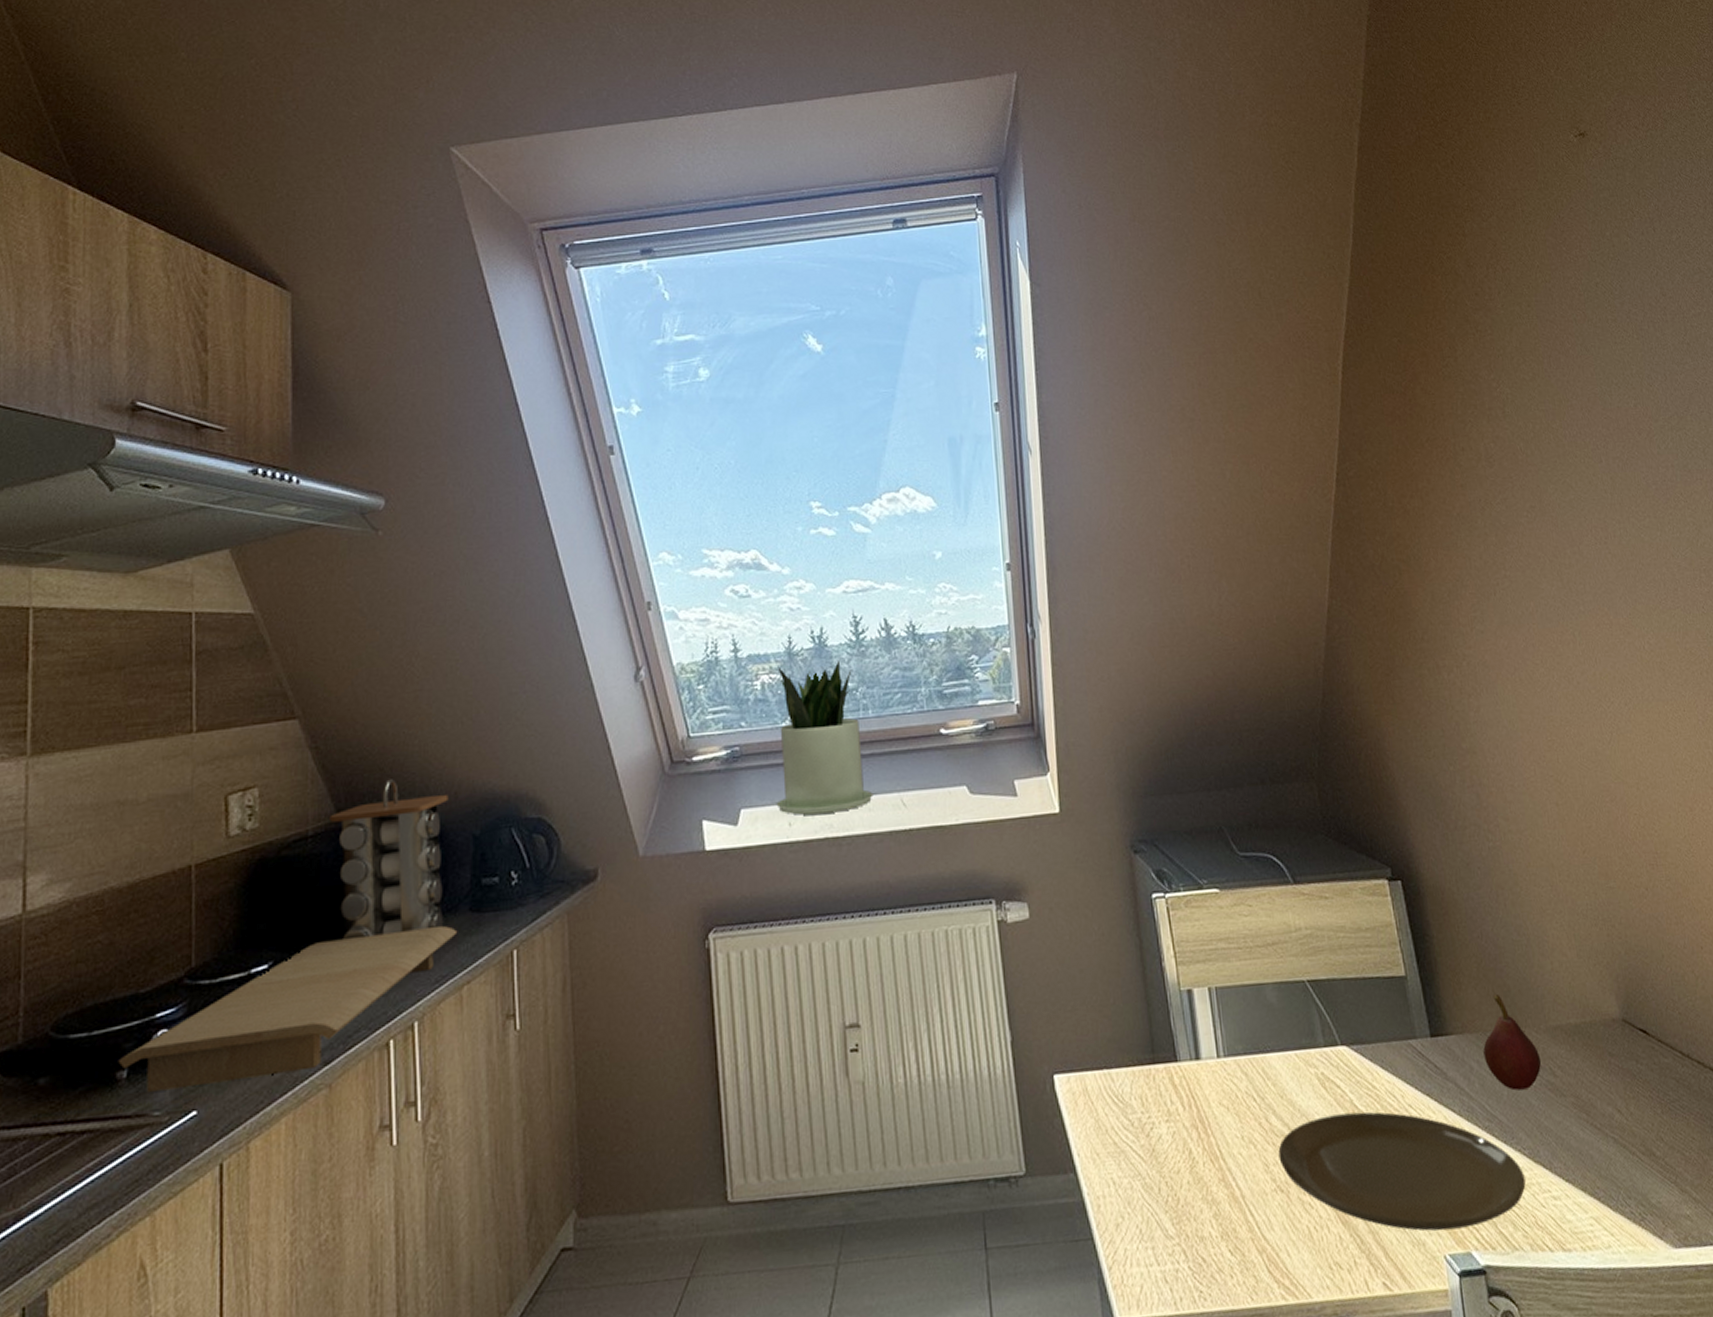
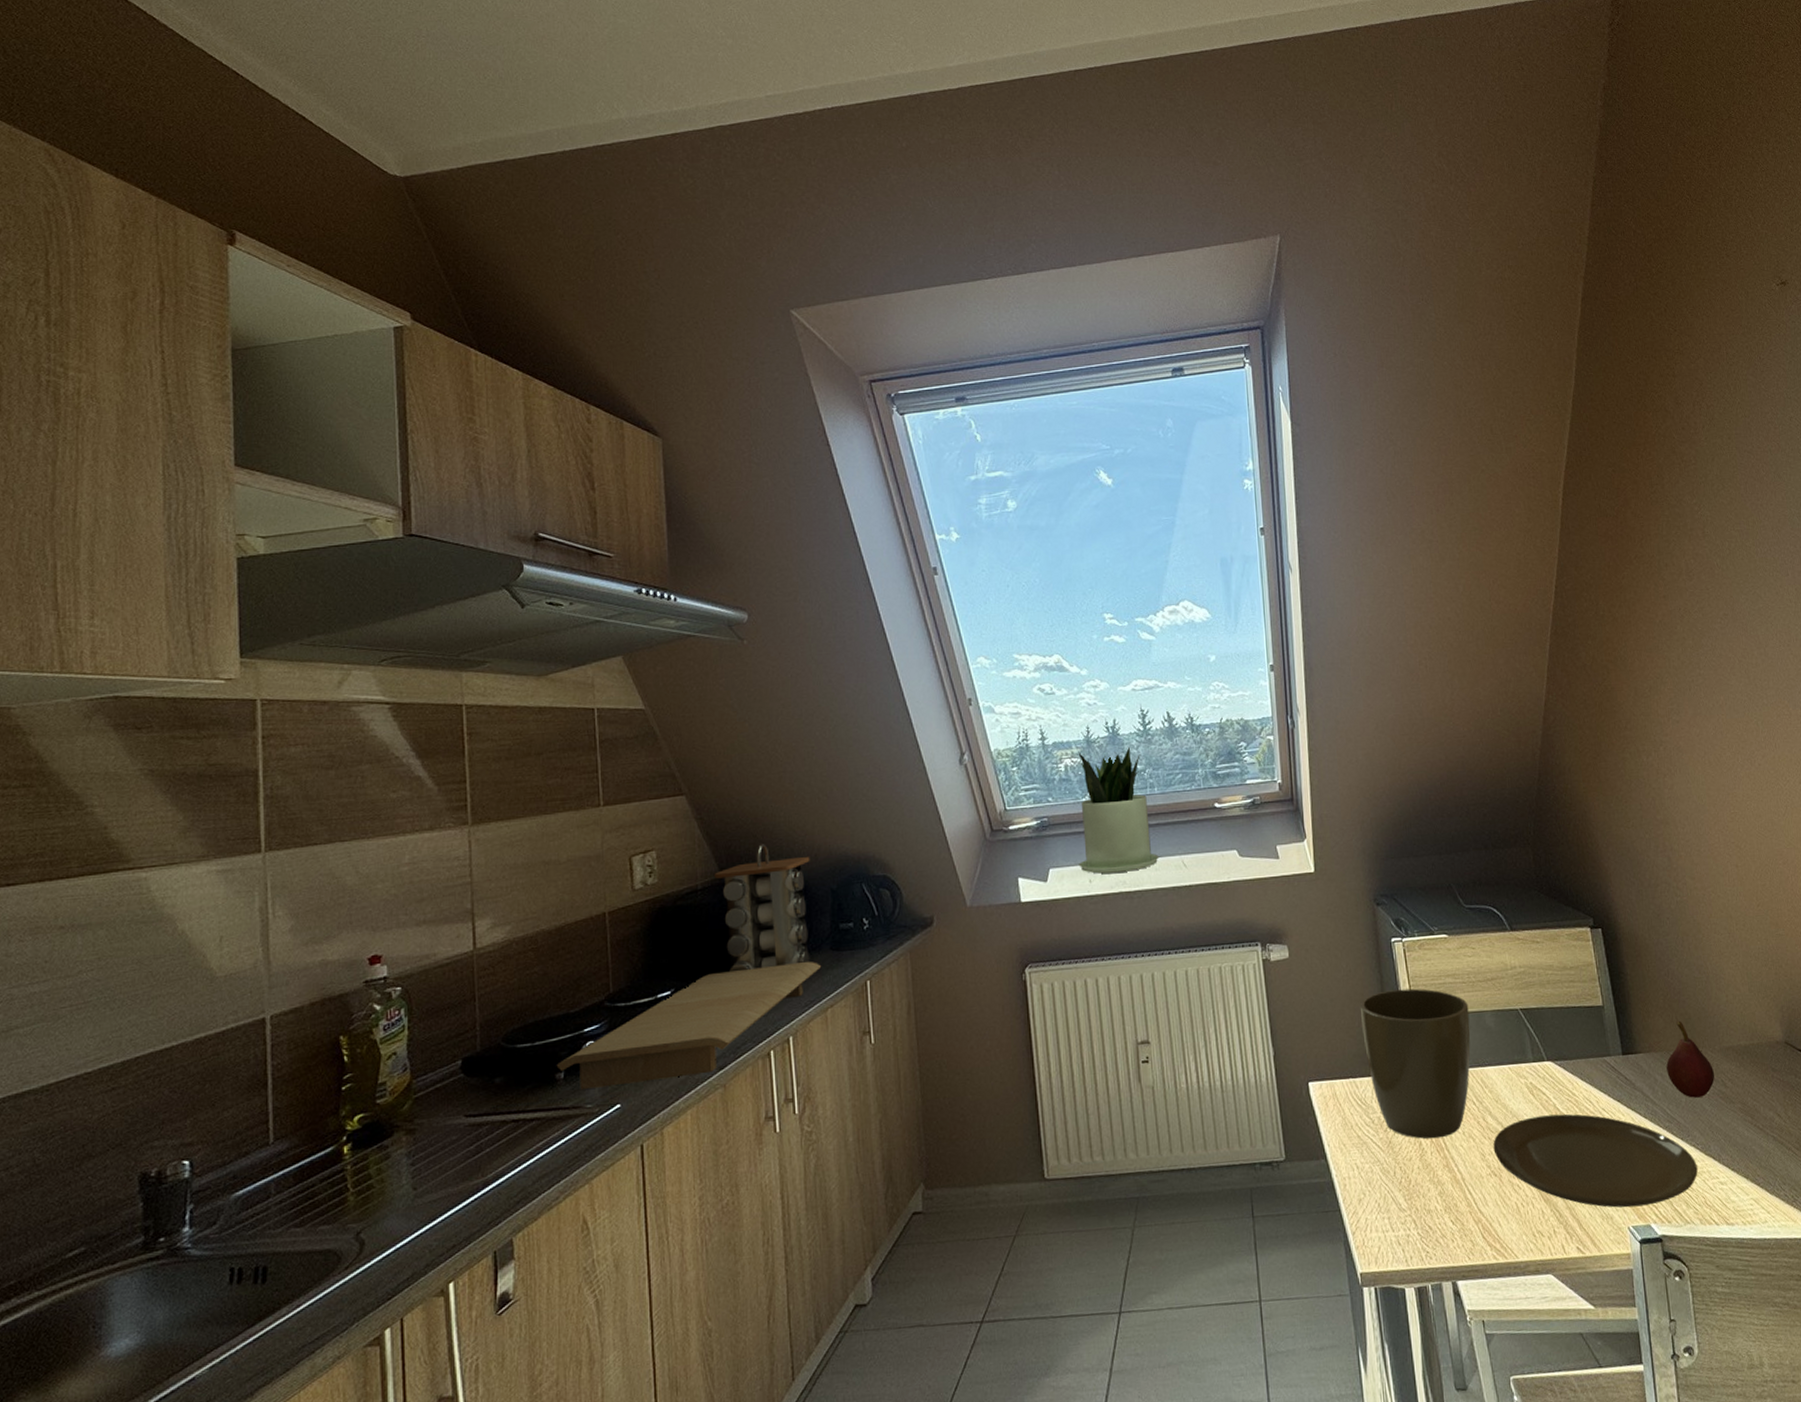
cup: none [1114,956,1249,1146] -> present [1359,988,1471,1139]

